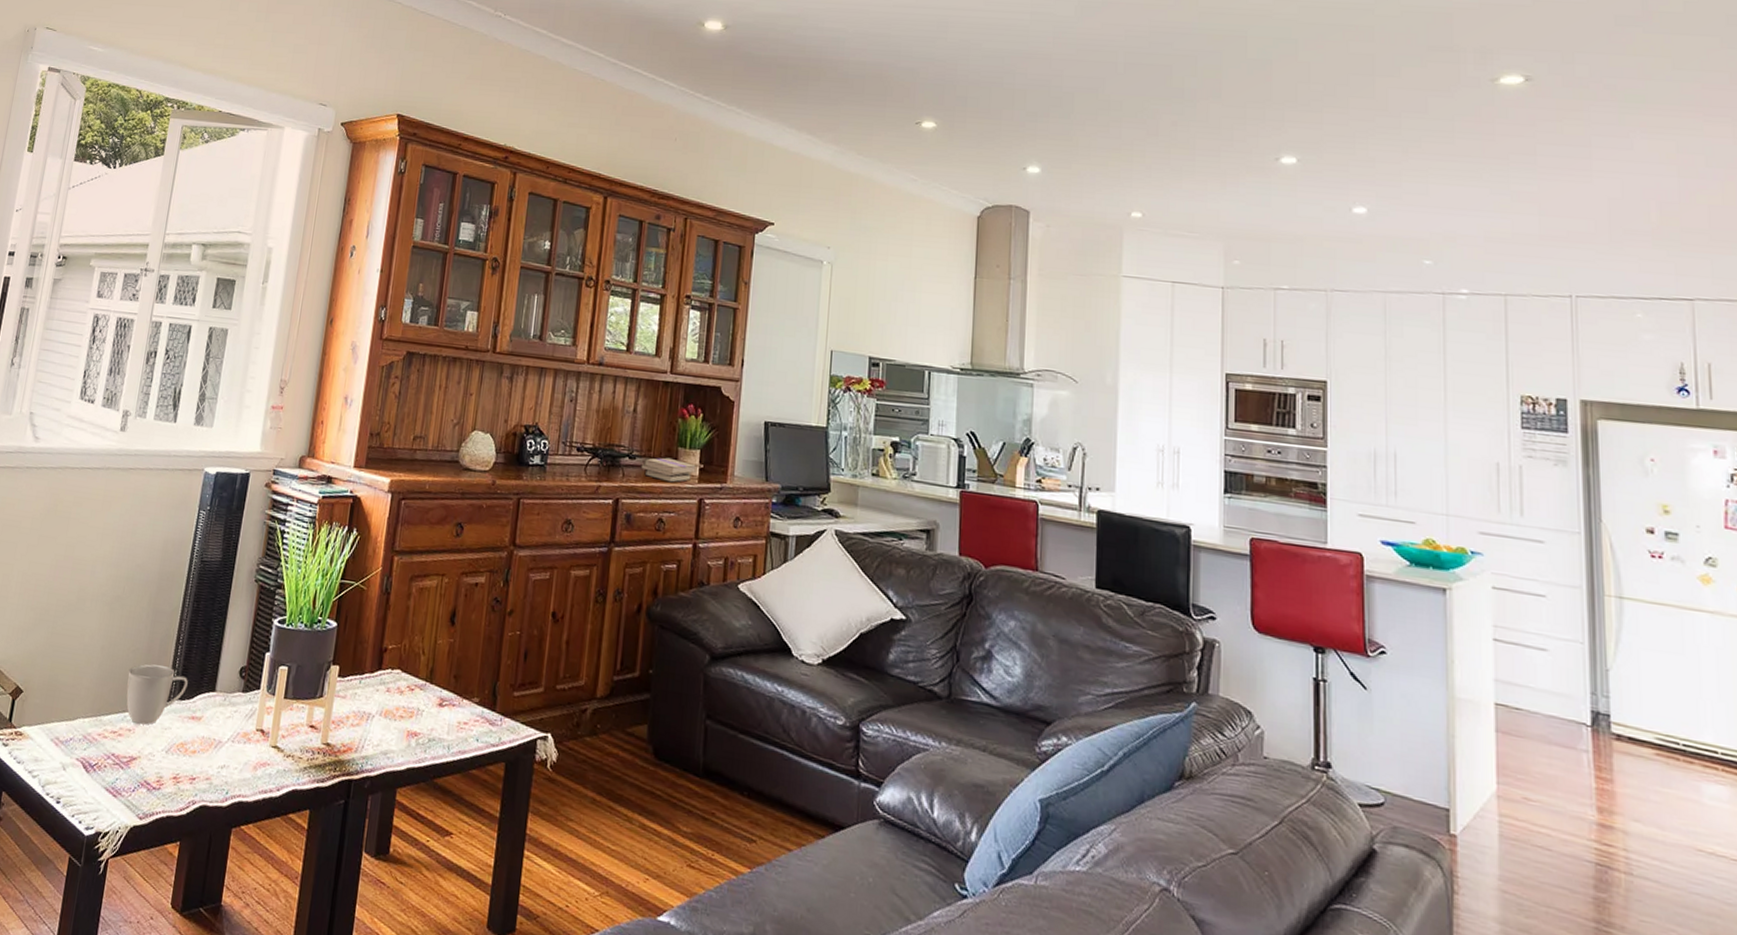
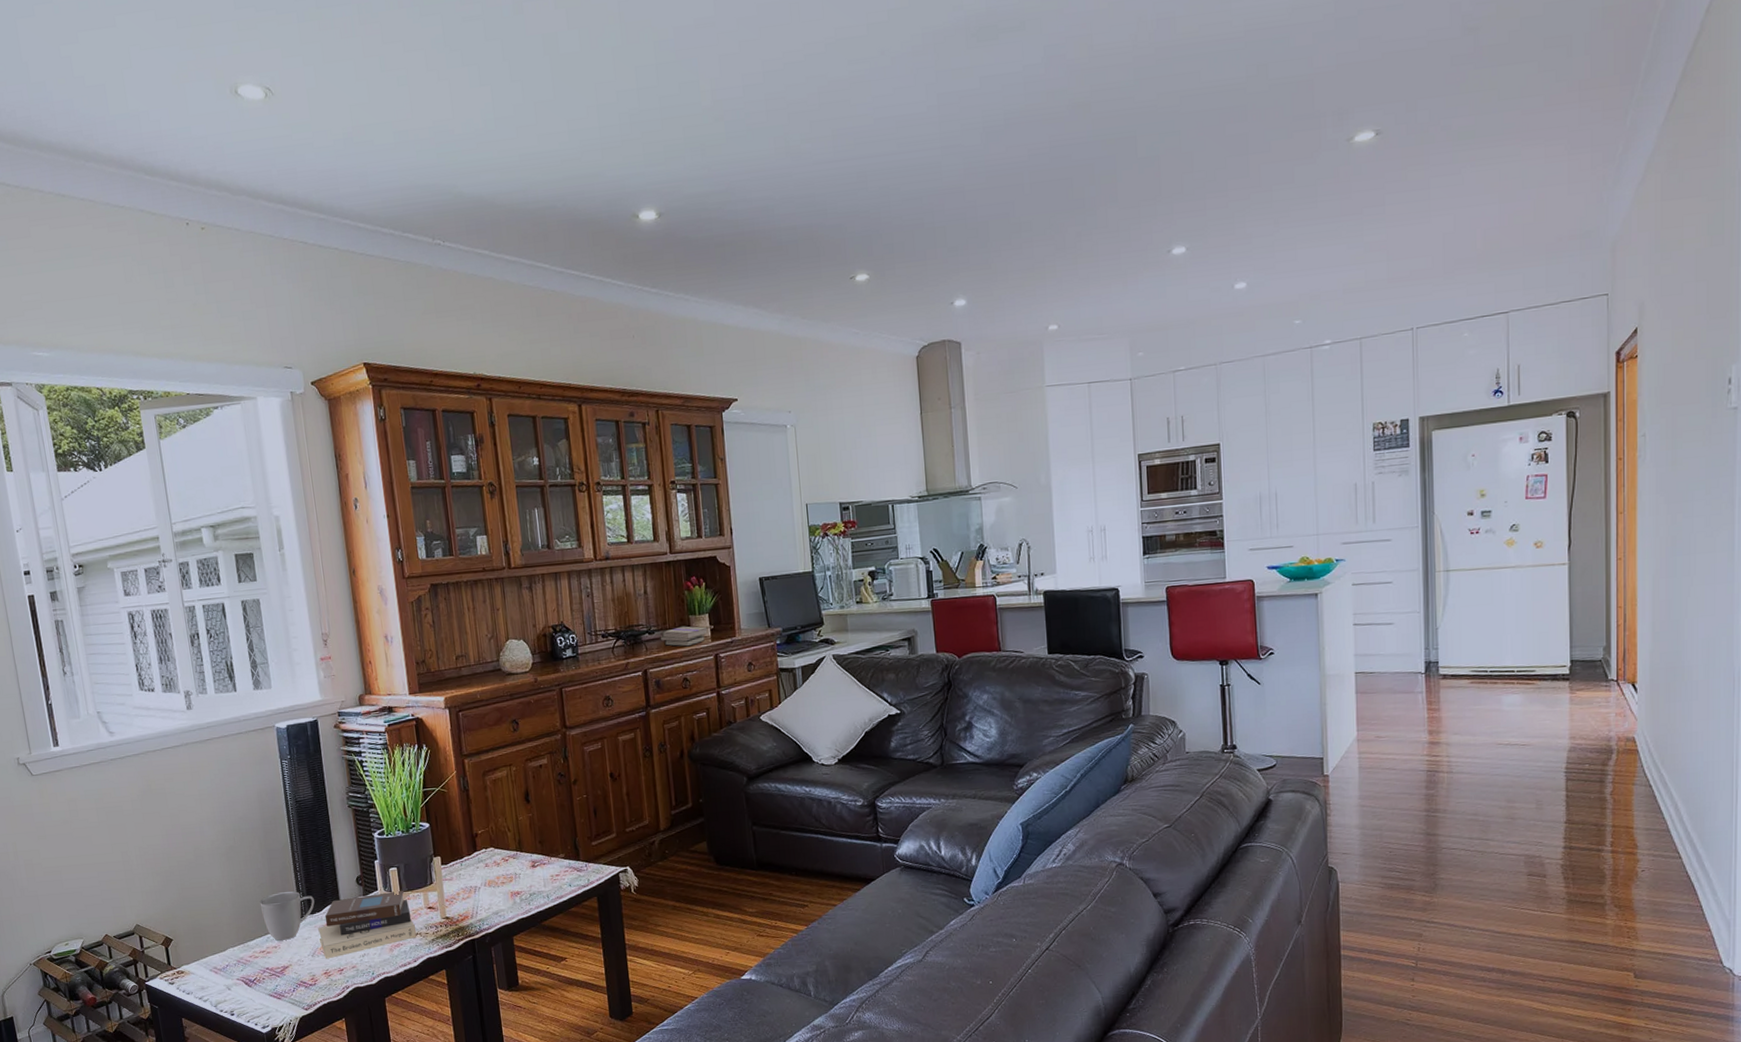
books: none [179,689,290,761] -> present [318,890,416,959]

